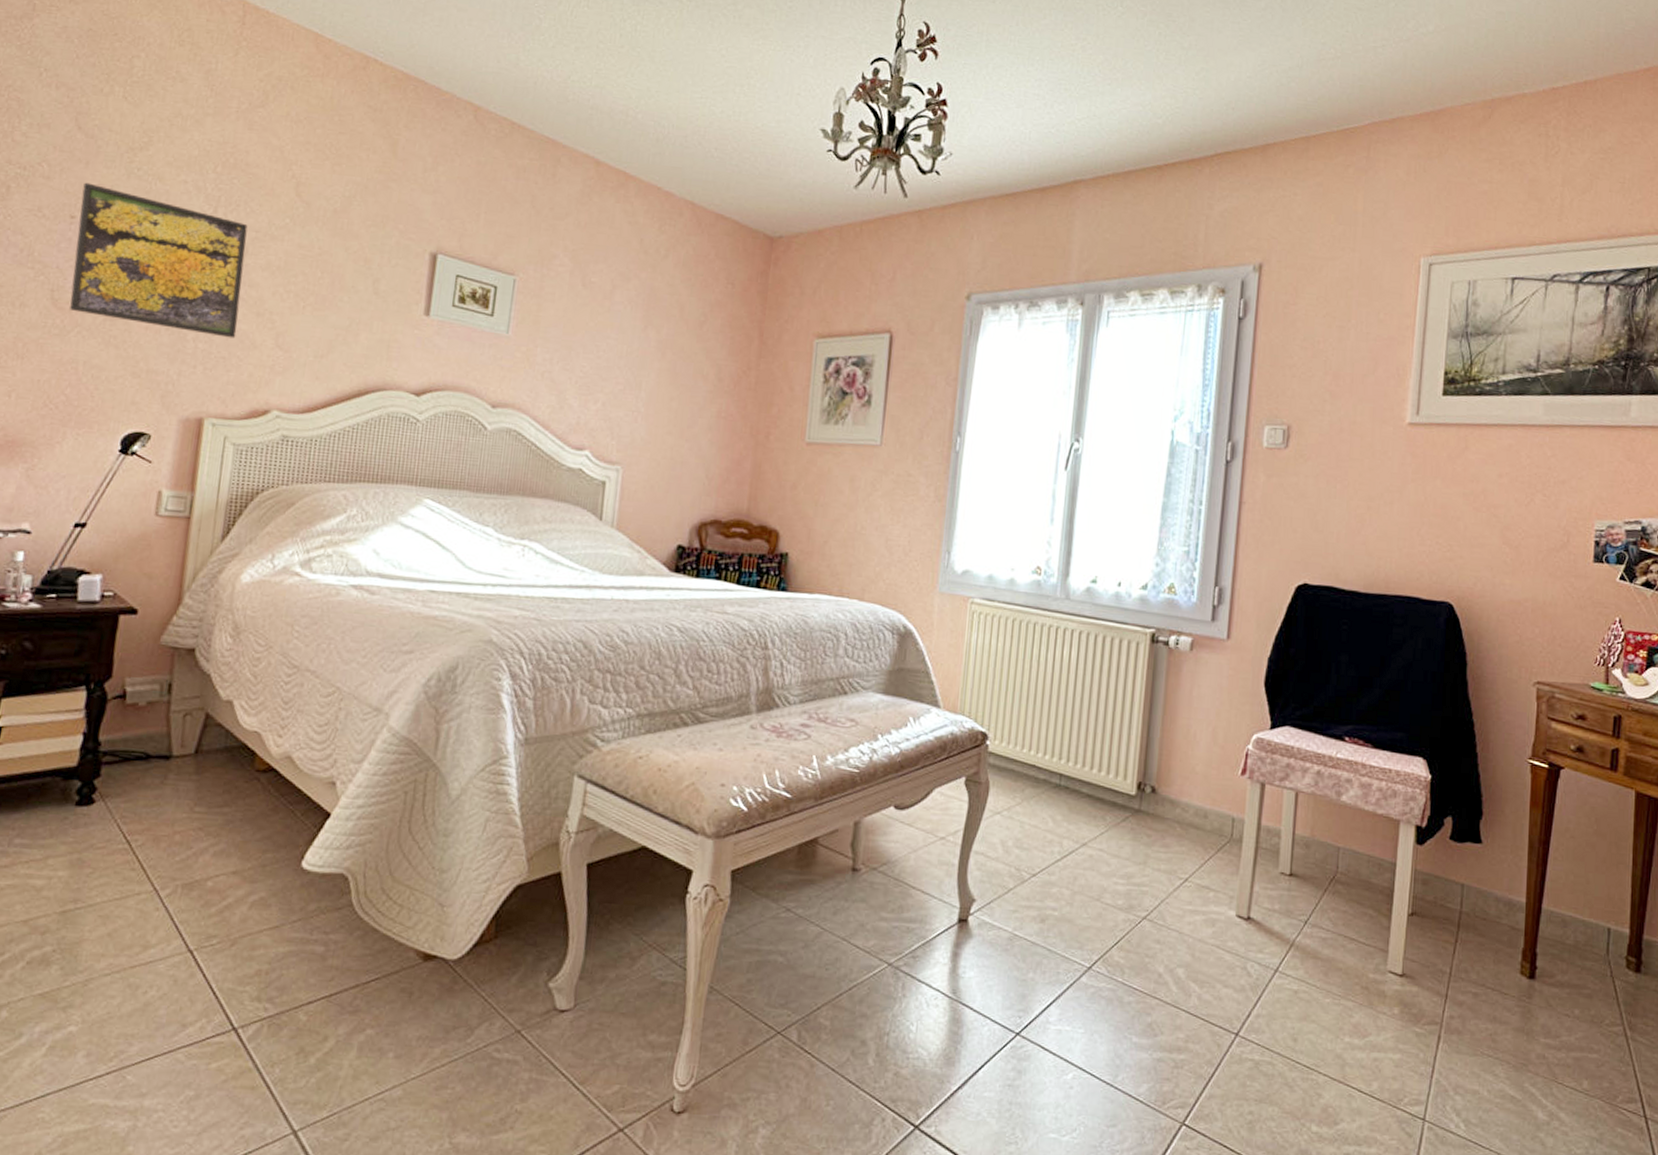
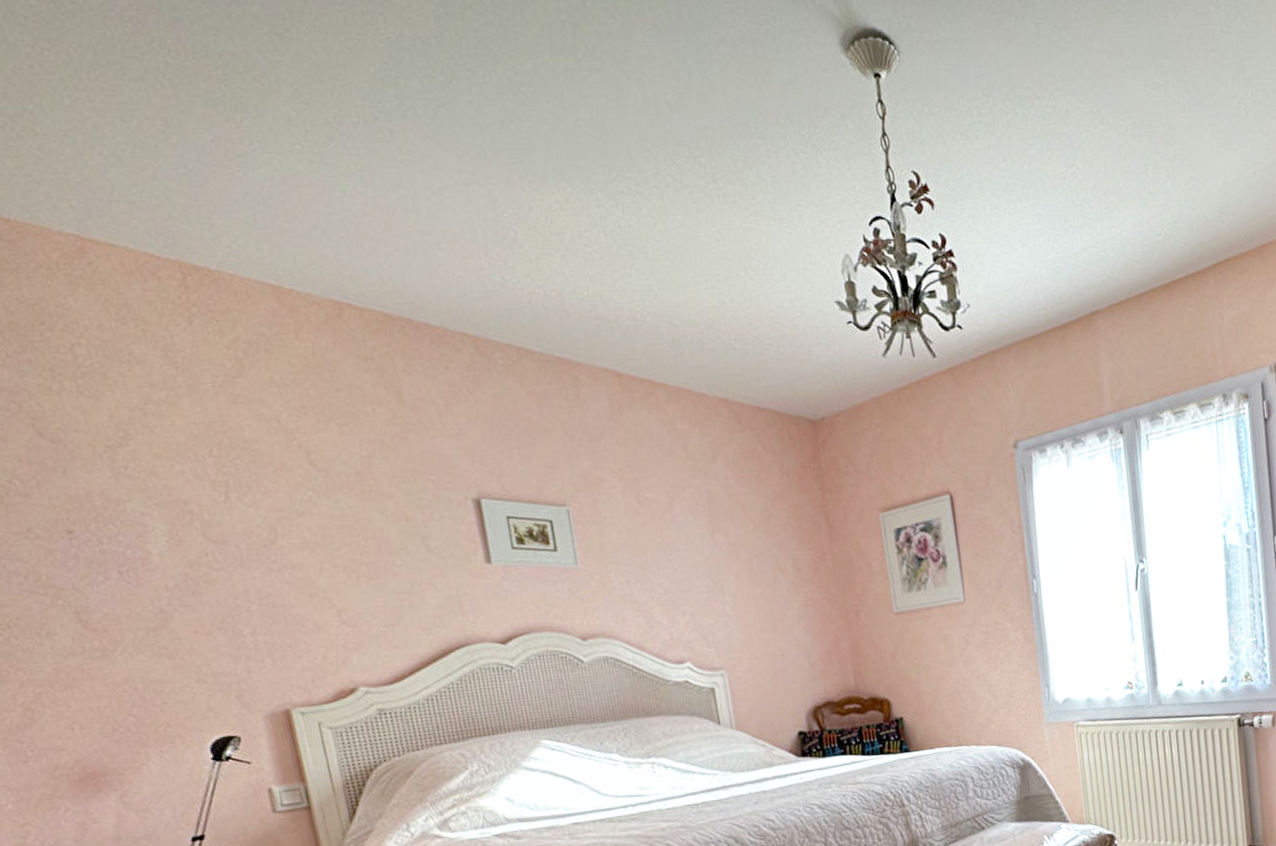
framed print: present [69,182,248,338] -> none [69,492,296,630]

